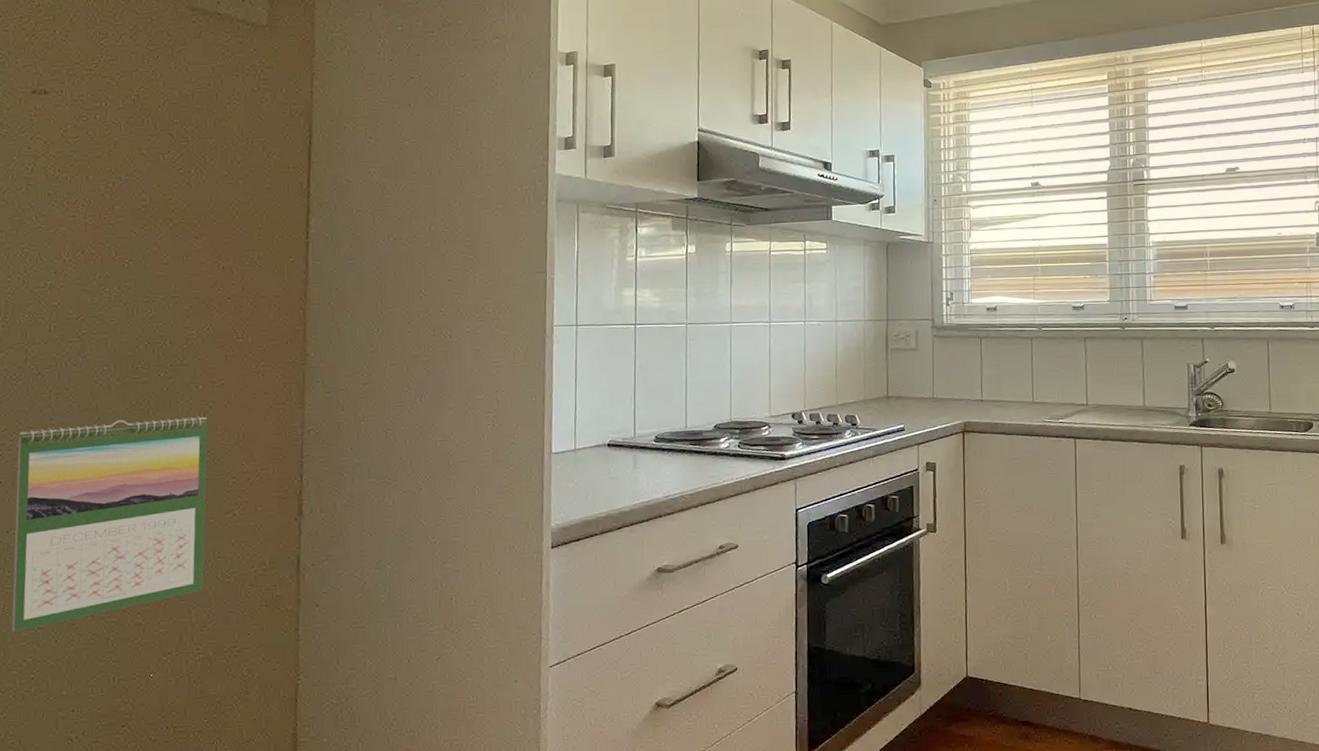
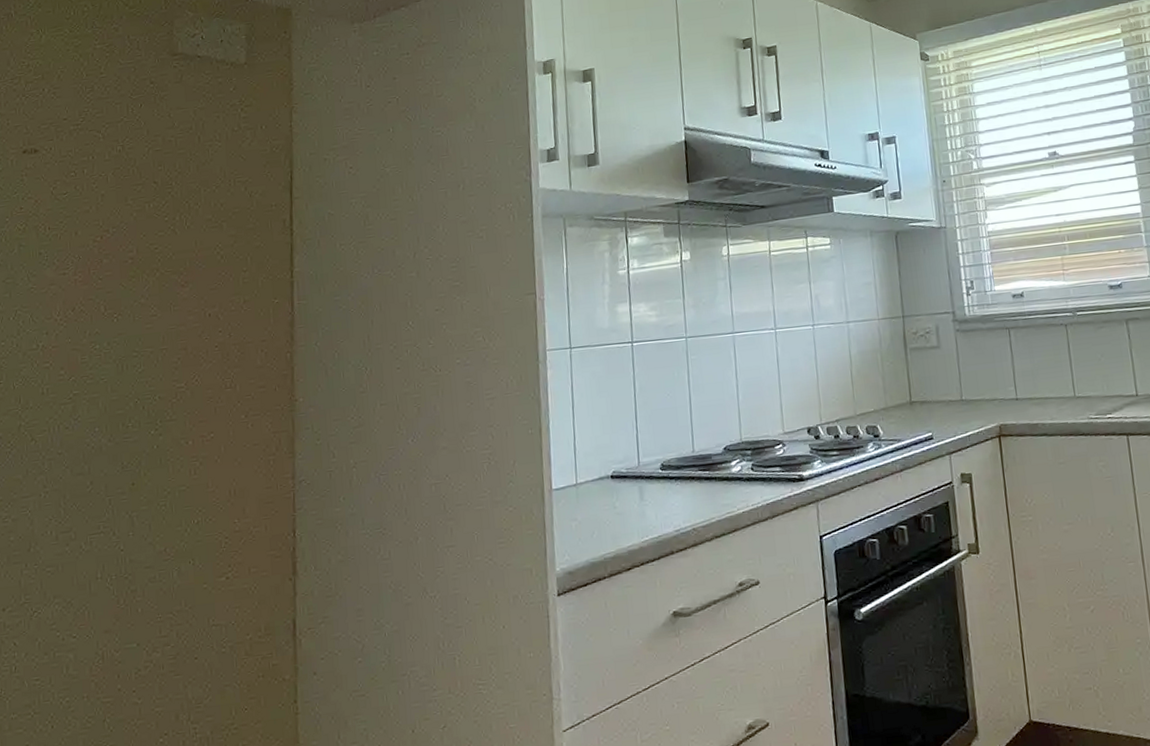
calendar: present [12,416,208,633] -> none [8,474,199,719]

